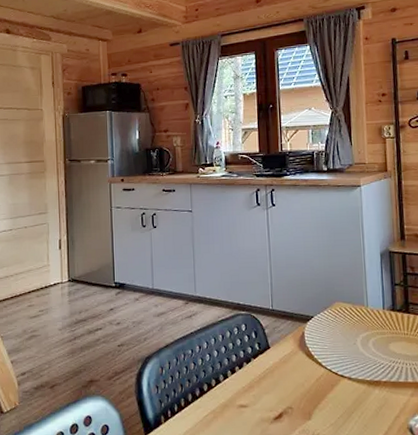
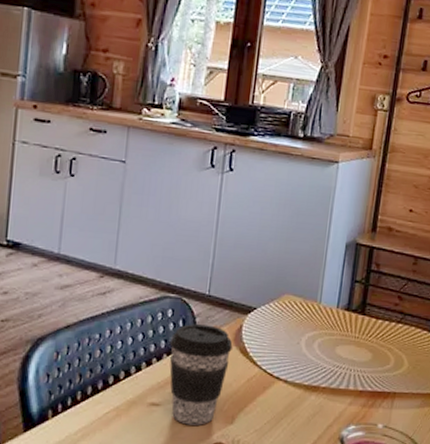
coffee cup: none [247,335,299,423] -> present [169,324,233,425]

